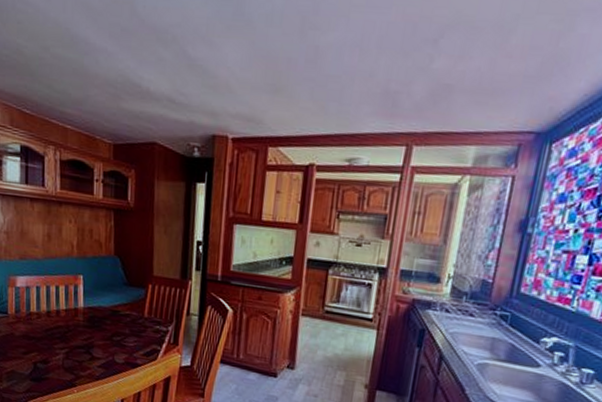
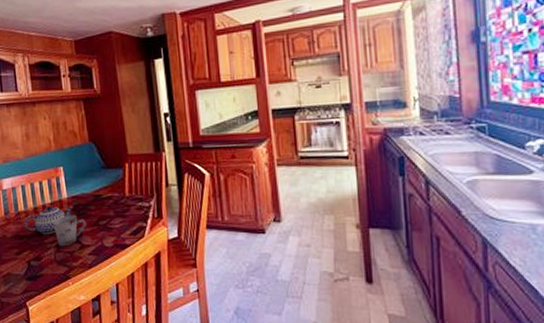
teapot: none [34,312,87,341] -> present [23,205,72,235]
cup: none [66,324,100,355] -> present [54,214,86,247]

